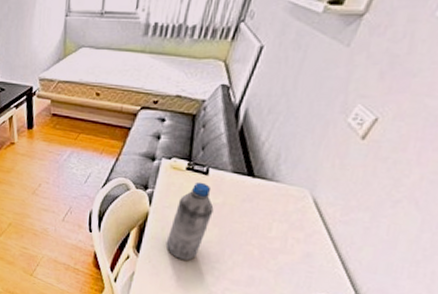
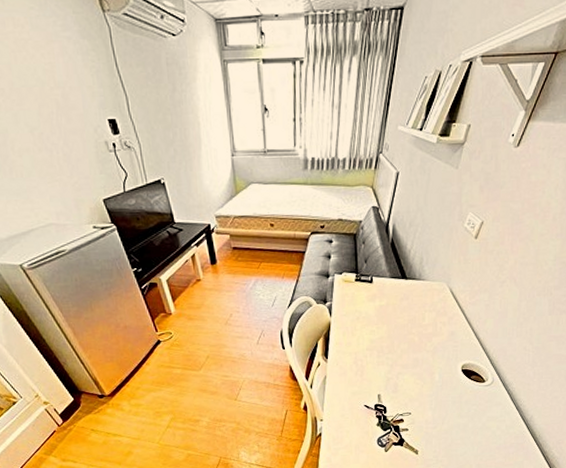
water bottle: present [166,182,214,261] -> none [348,289,381,357]

